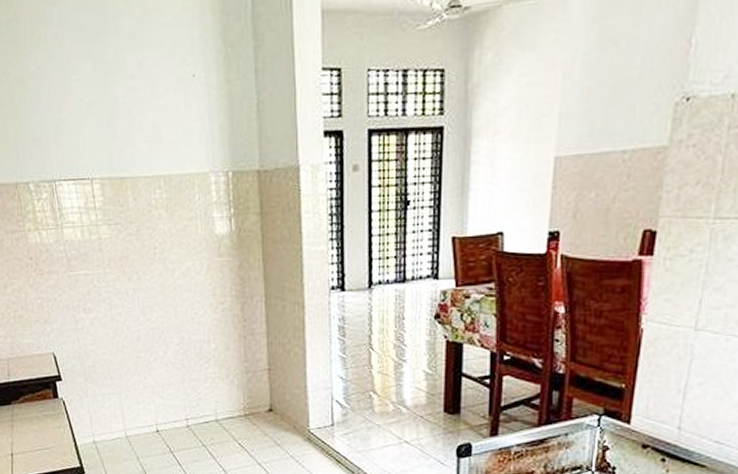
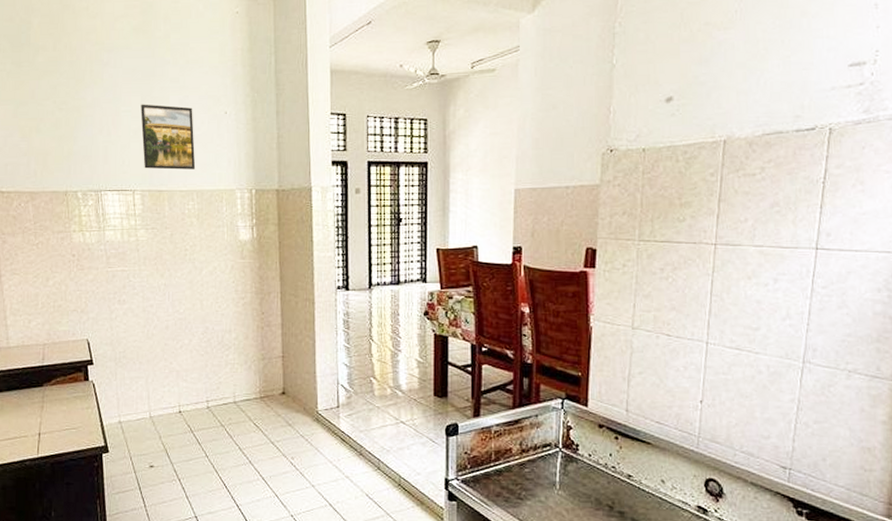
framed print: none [93,69,161,152] -> present [140,104,196,170]

